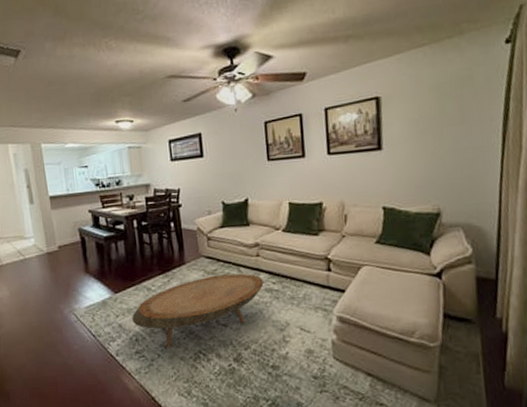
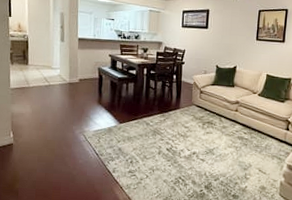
coffee table: present [132,273,264,348] -> none [130,121,238,172]

